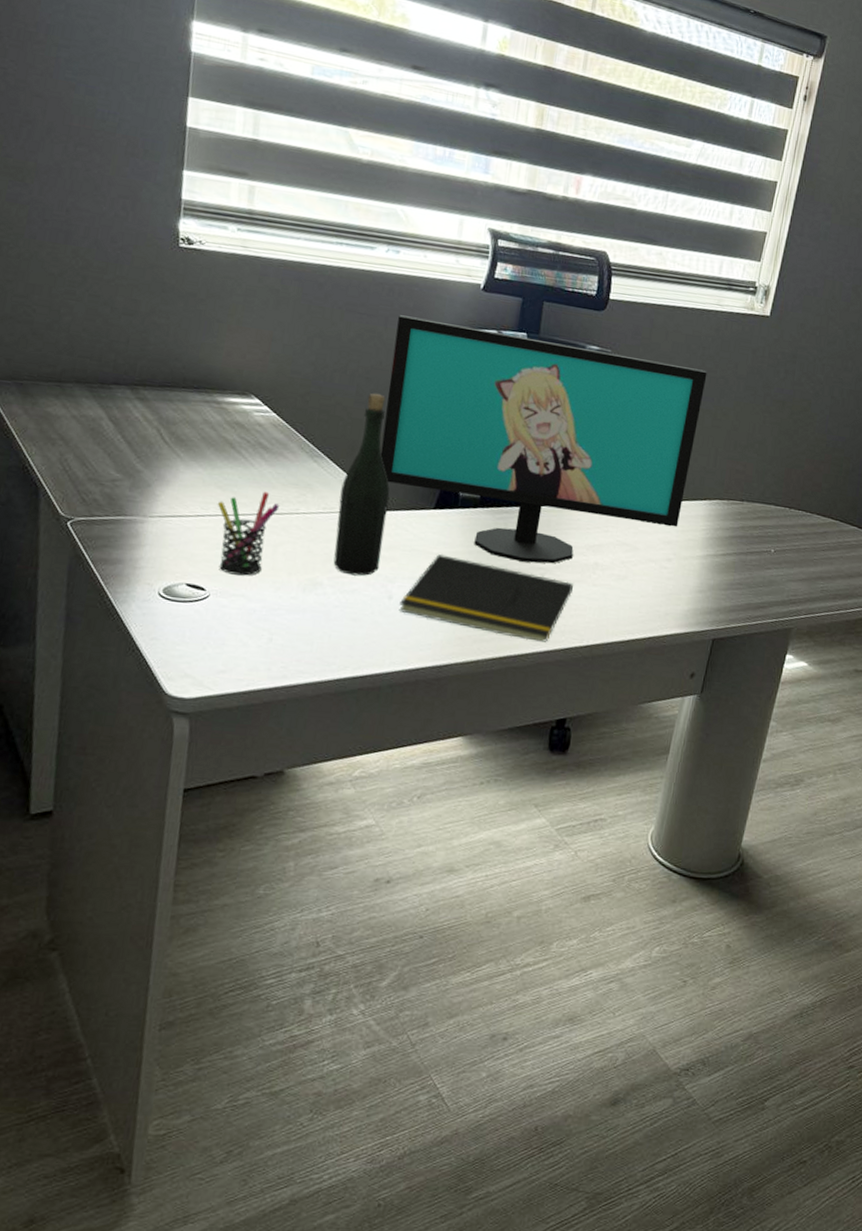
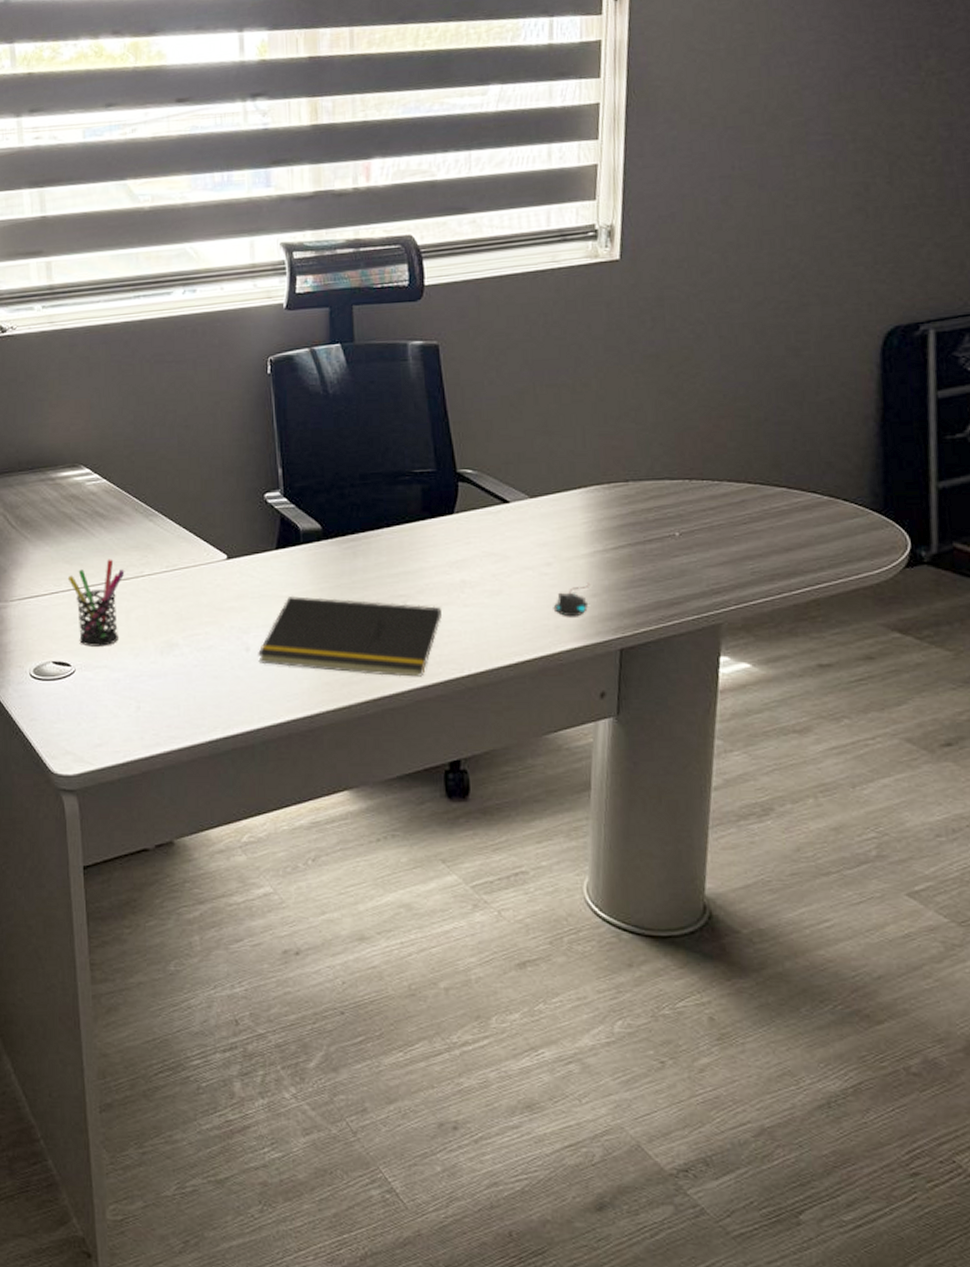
bottle: present [333,393,390,576] -> none [180,439,231,632]
computer monitor: present [380,315,707,564] -> none [206,339,555,592]
mouse: none [666,580,699,608] -> present [553,582,591,617]

